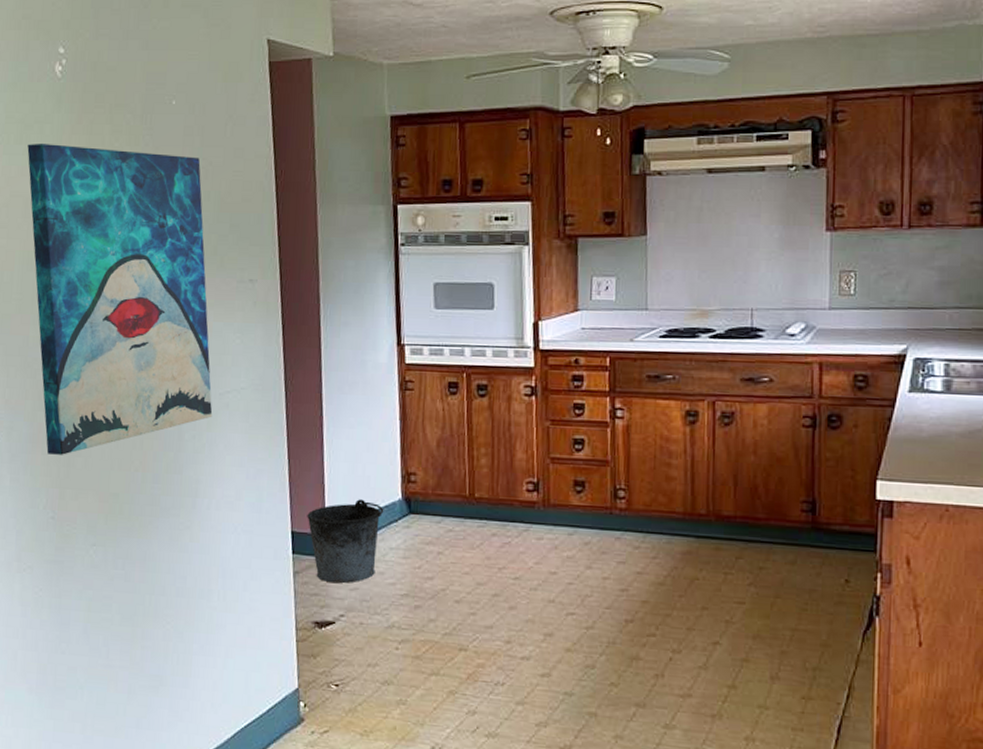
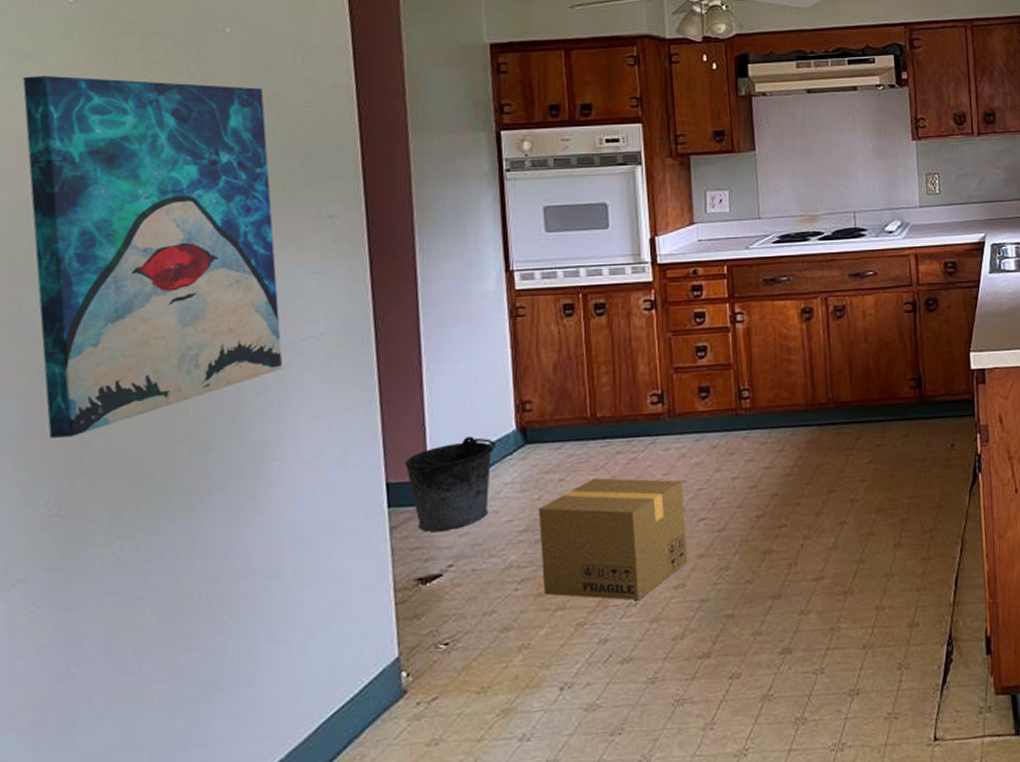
cardboard box: none [418,556,555,681] -> present [538,478,688,601]

